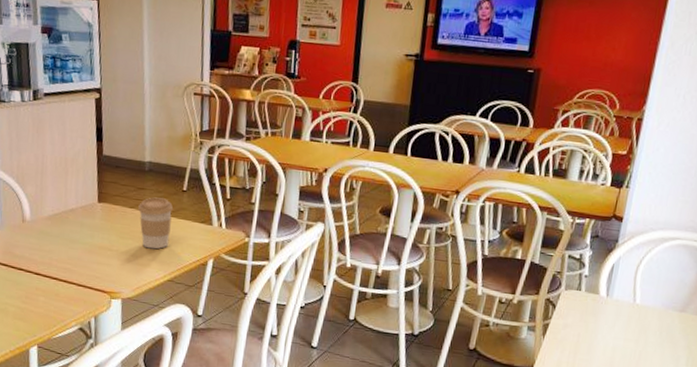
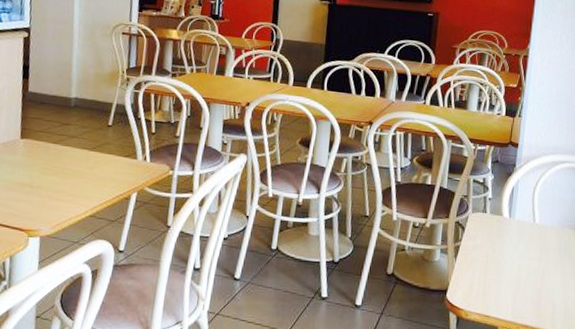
coffee cup: present [138,197,173,249] -> none [62,132,97,185]

